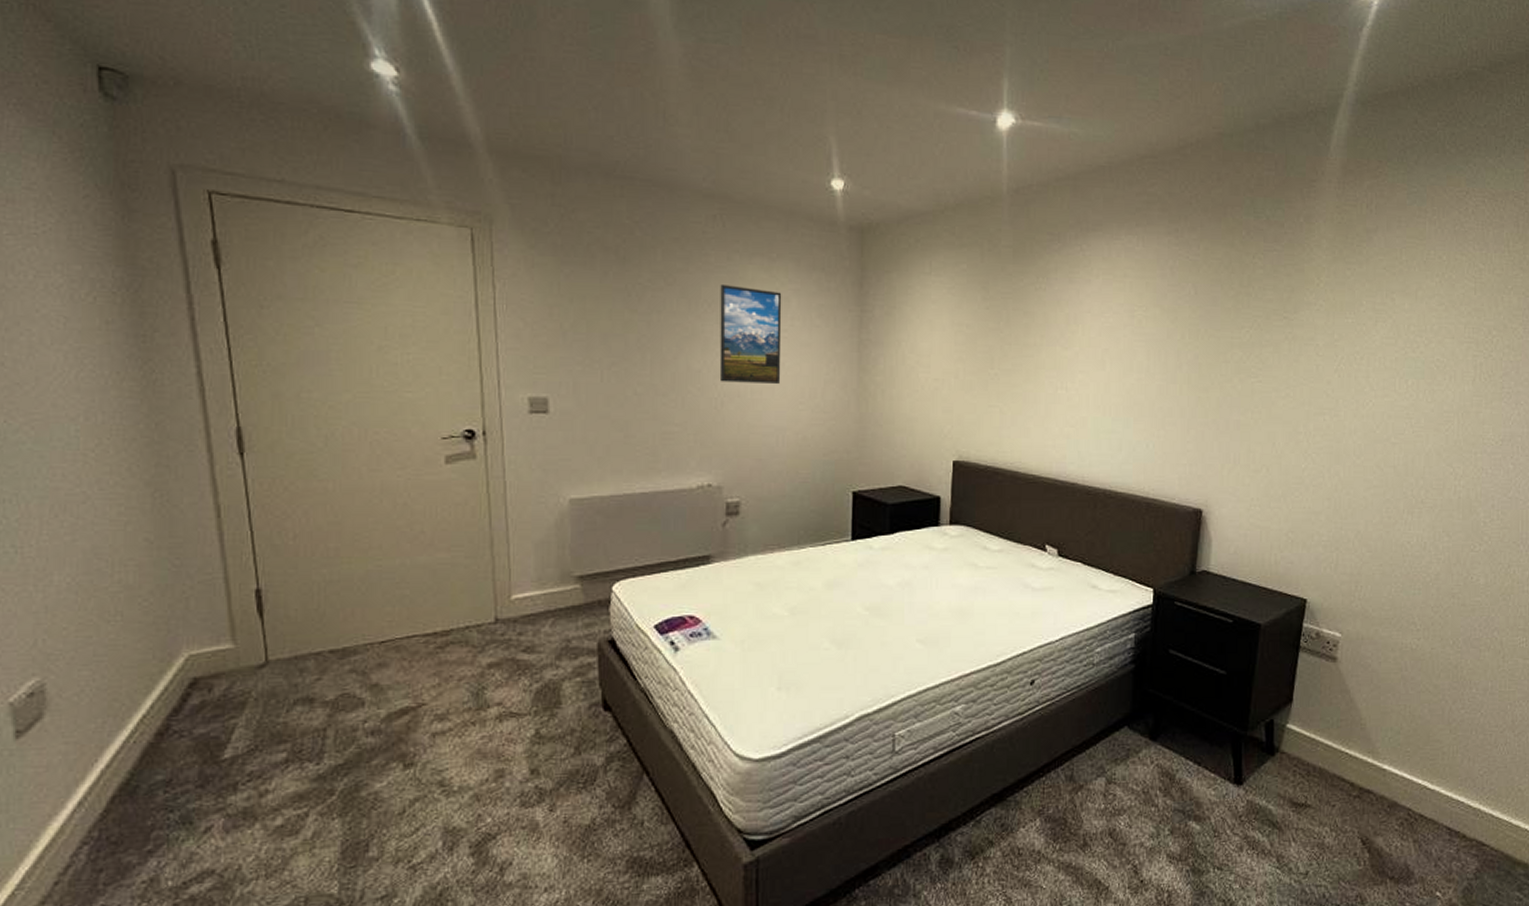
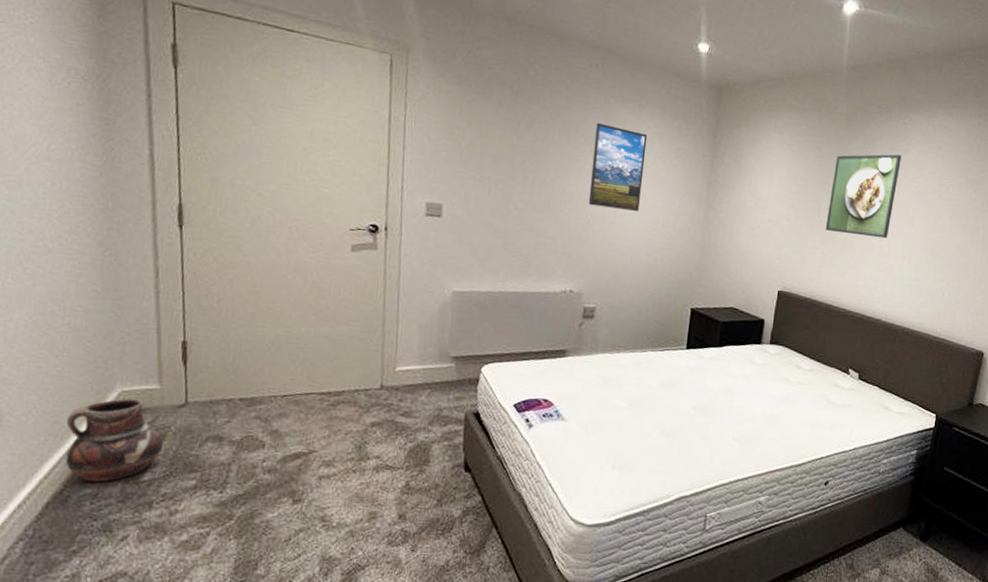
ceramic pot: none [128,662,245,767] -> present [65,398,164,483]
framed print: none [1001,287,1082,388] -> present [825,154,902,239]

